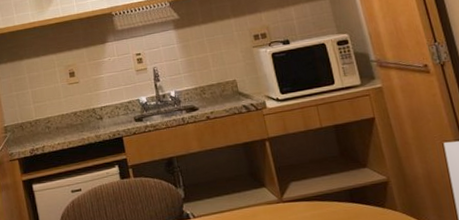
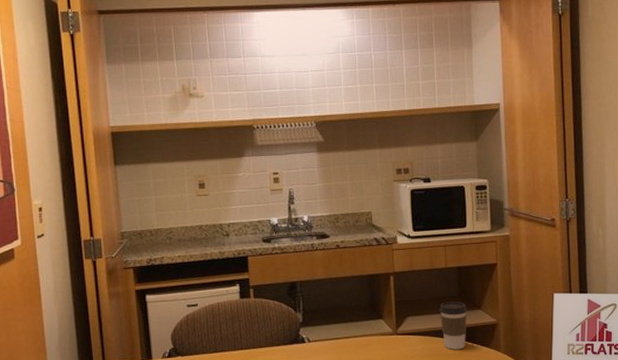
coffee cup: none [322,161,359,213] -> present [439,302,468,350]

